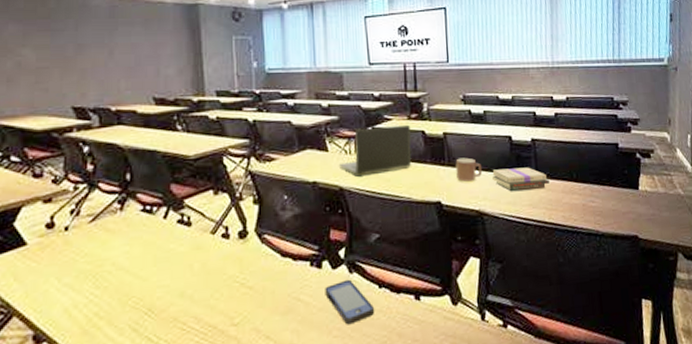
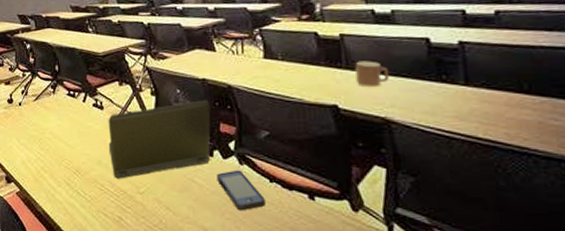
laptop computer: none [195,205,321,312] -> present [108,100,211,179]
laptop computer: present [339,124,412,177] -> none [227,26,303,76]
books: present [492,167,549,192] -> none [402,74,485,101]

